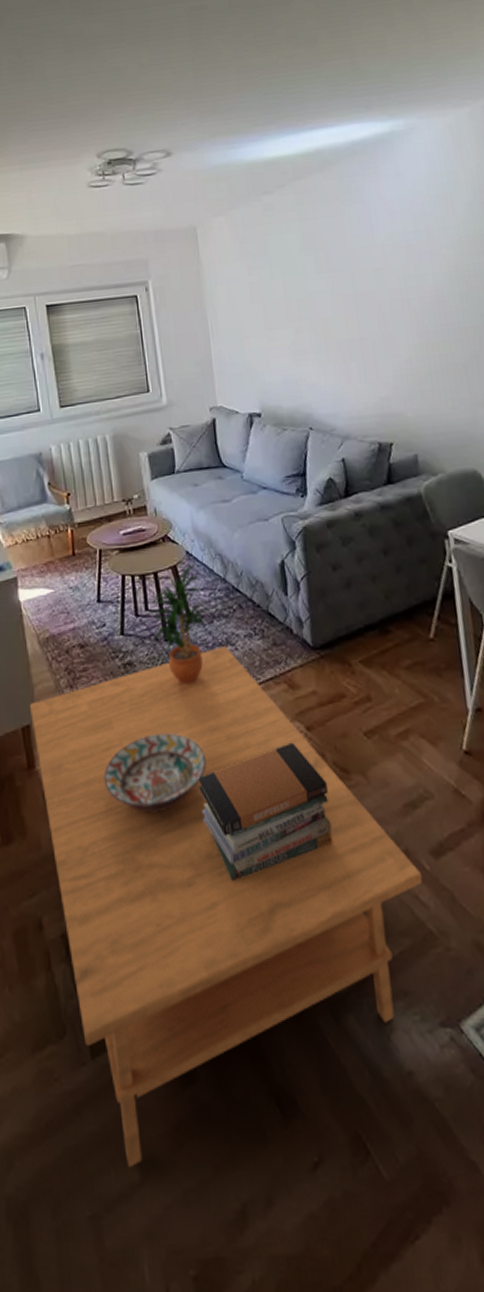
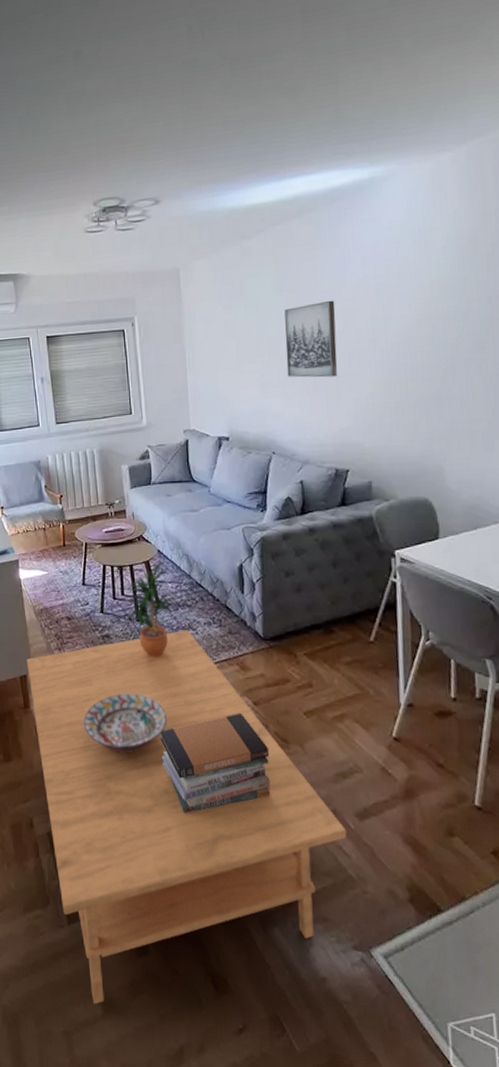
wall art: none [313,258,373,343] -> present [284,300,338,378]

